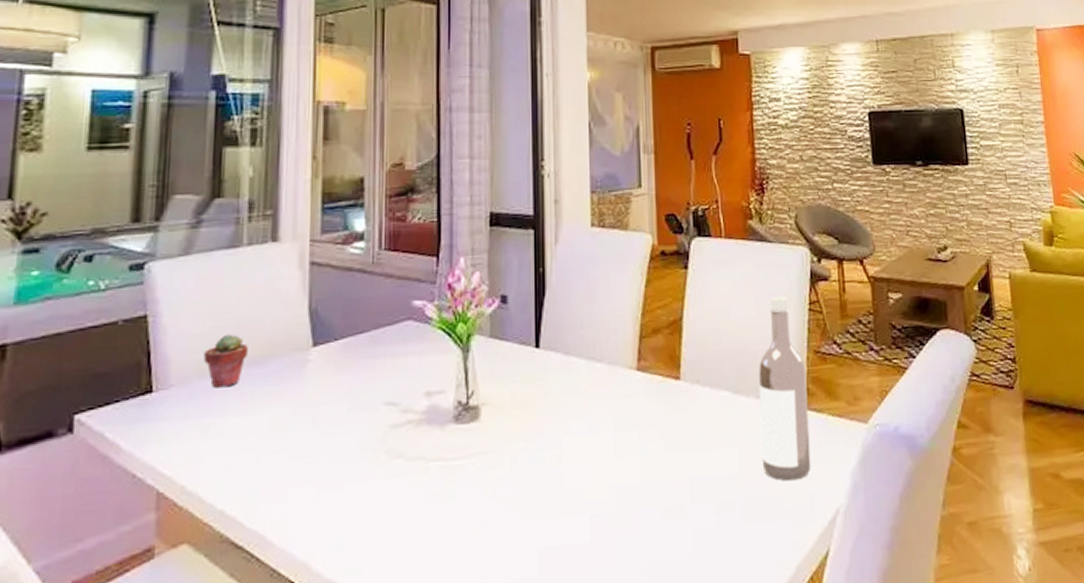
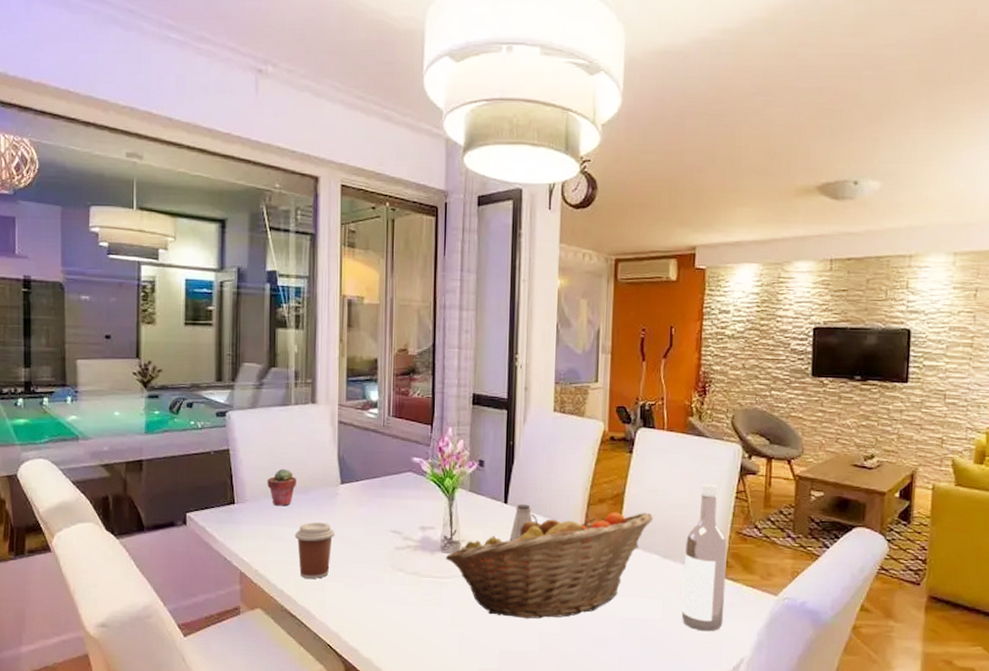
coffee cup: none [243,403,304,488] -> present [294,522,335,579]
fruit basket: none [460,339,719,501] -> present [445,512,654,619]
saltshaker: none [544,345,573,396] -> present [509,504,533,541]

